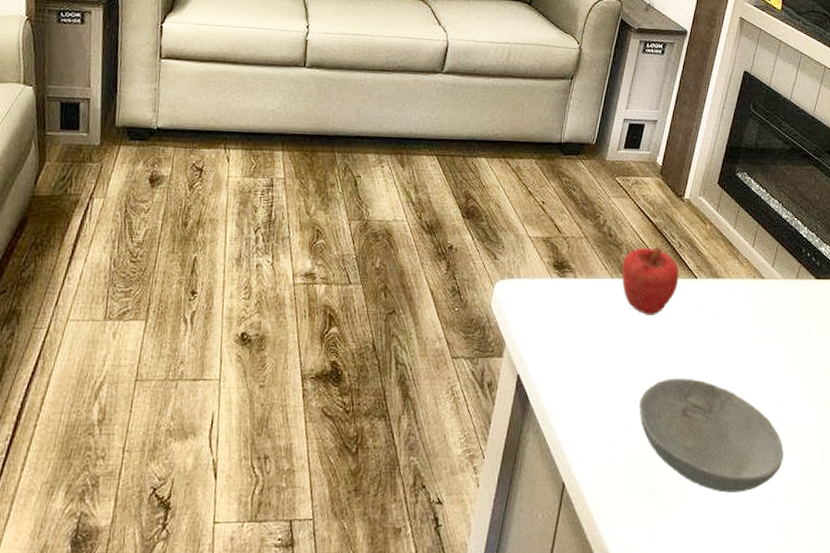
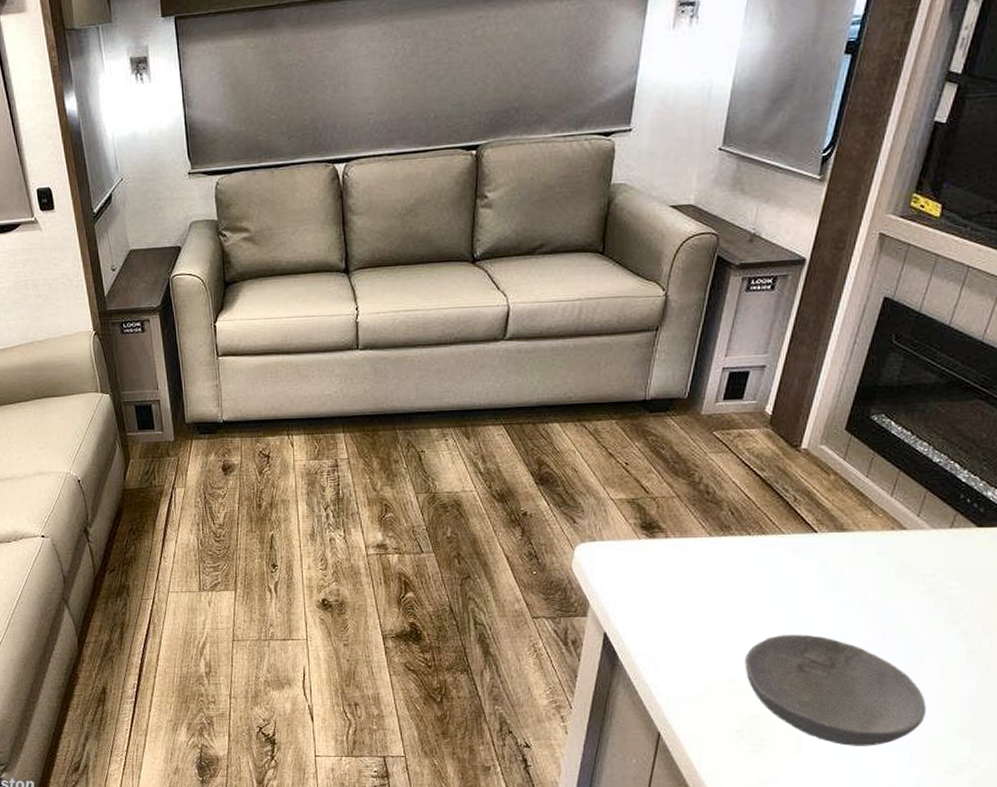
apple: present [622,246,679,315] -> none [722,501,794,572]

